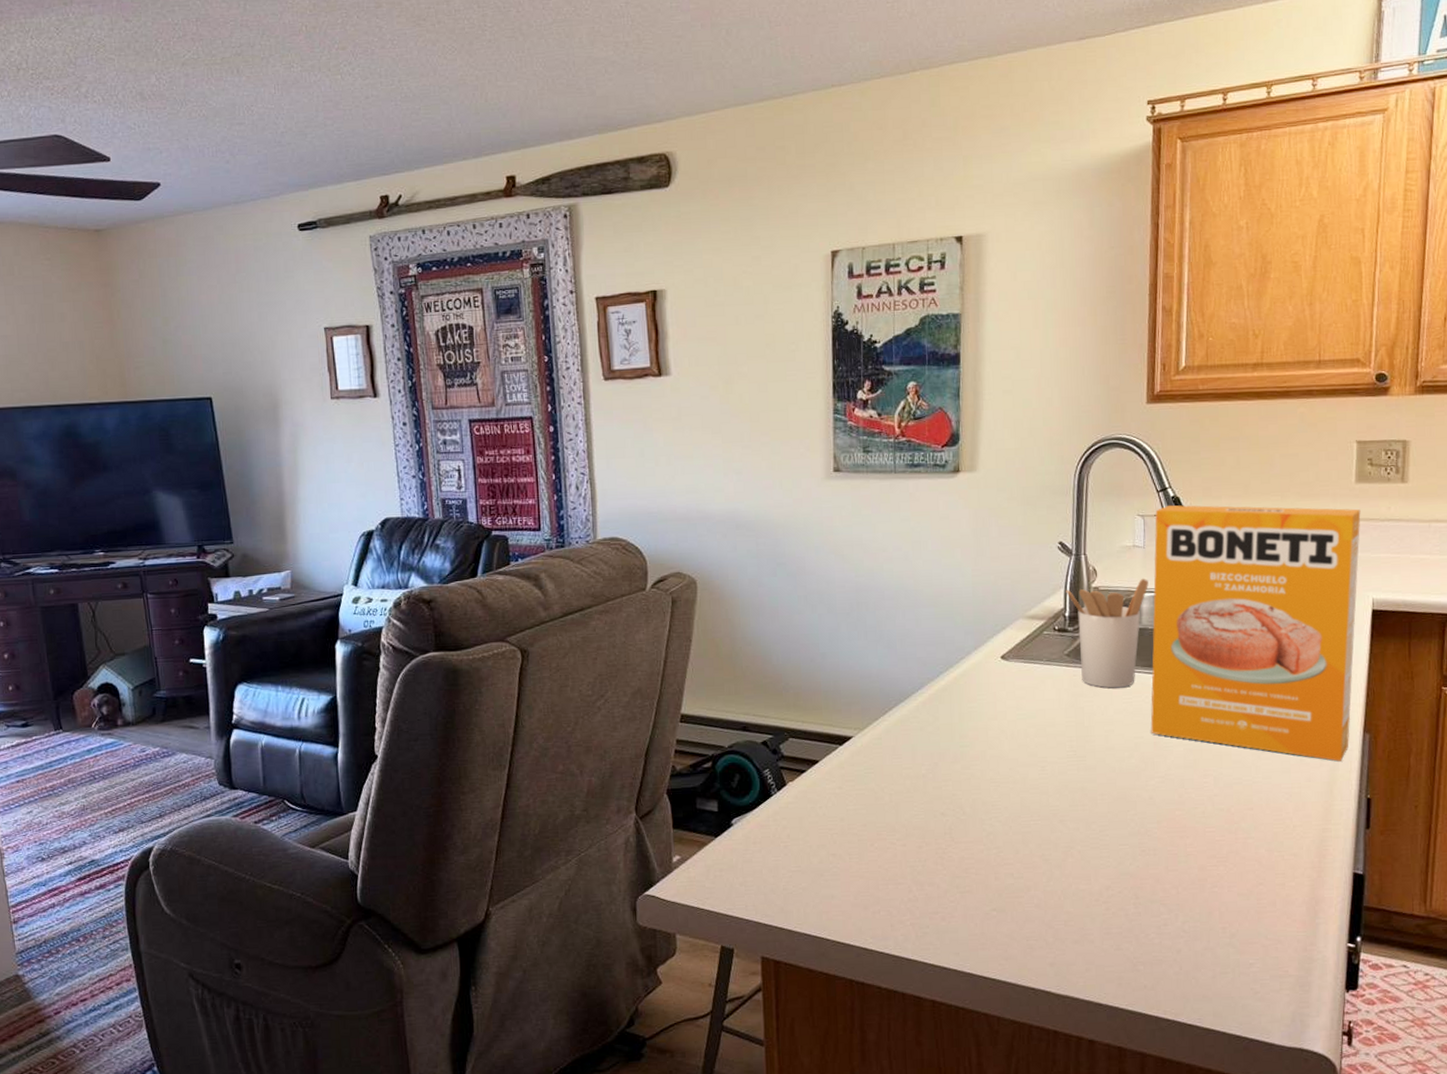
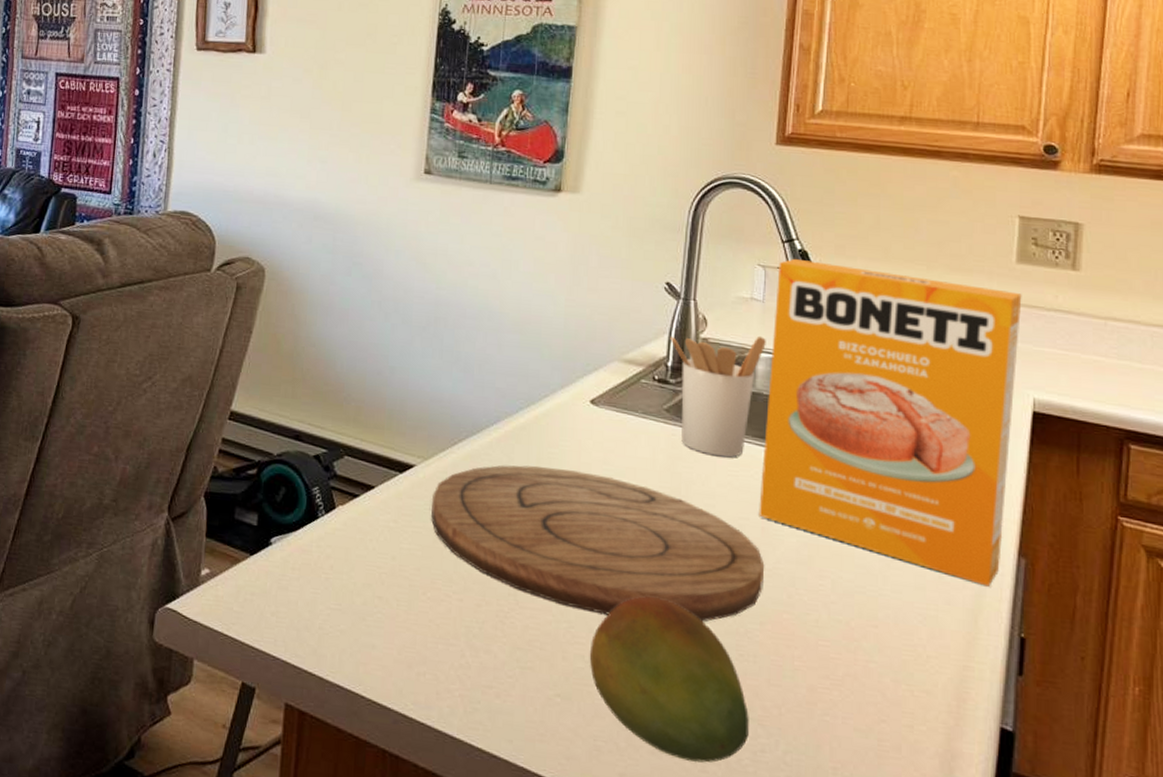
cutting board: none [871,719,1159,837] -> present [431,465,765,622]
fruit: none [1017,815,1153,943] -> present [589,596,749,763]

